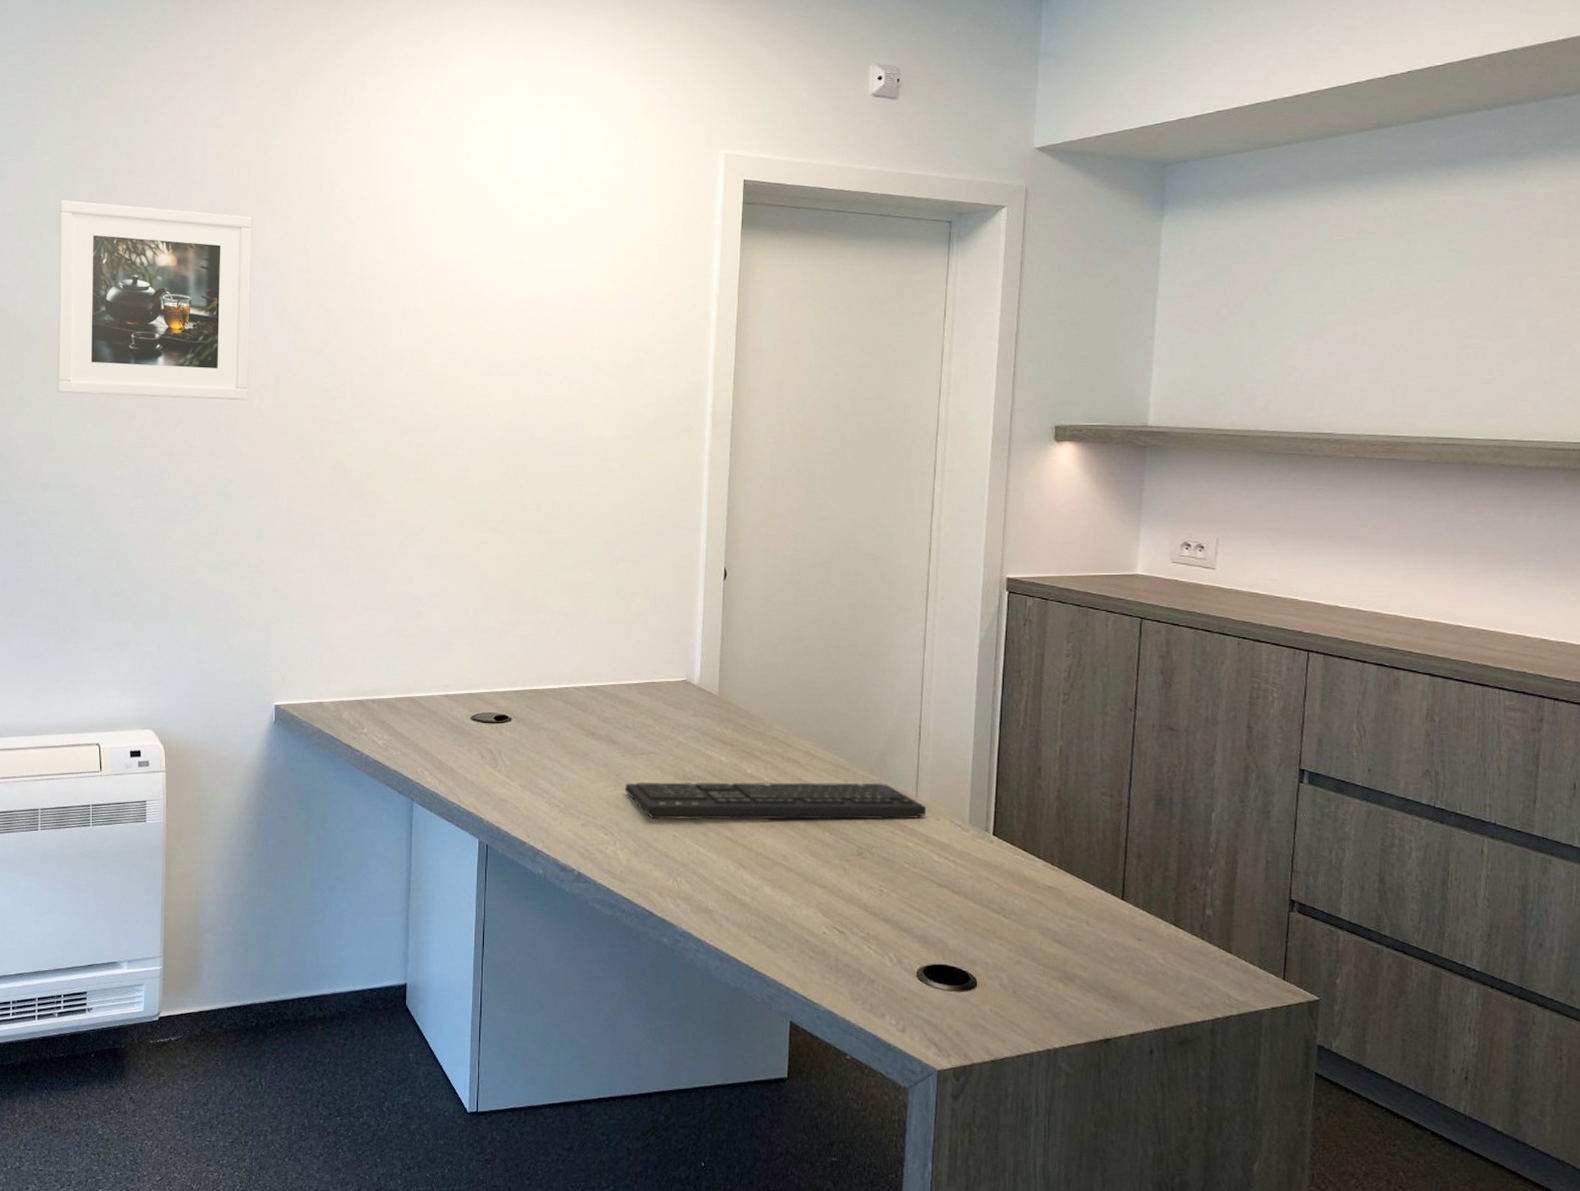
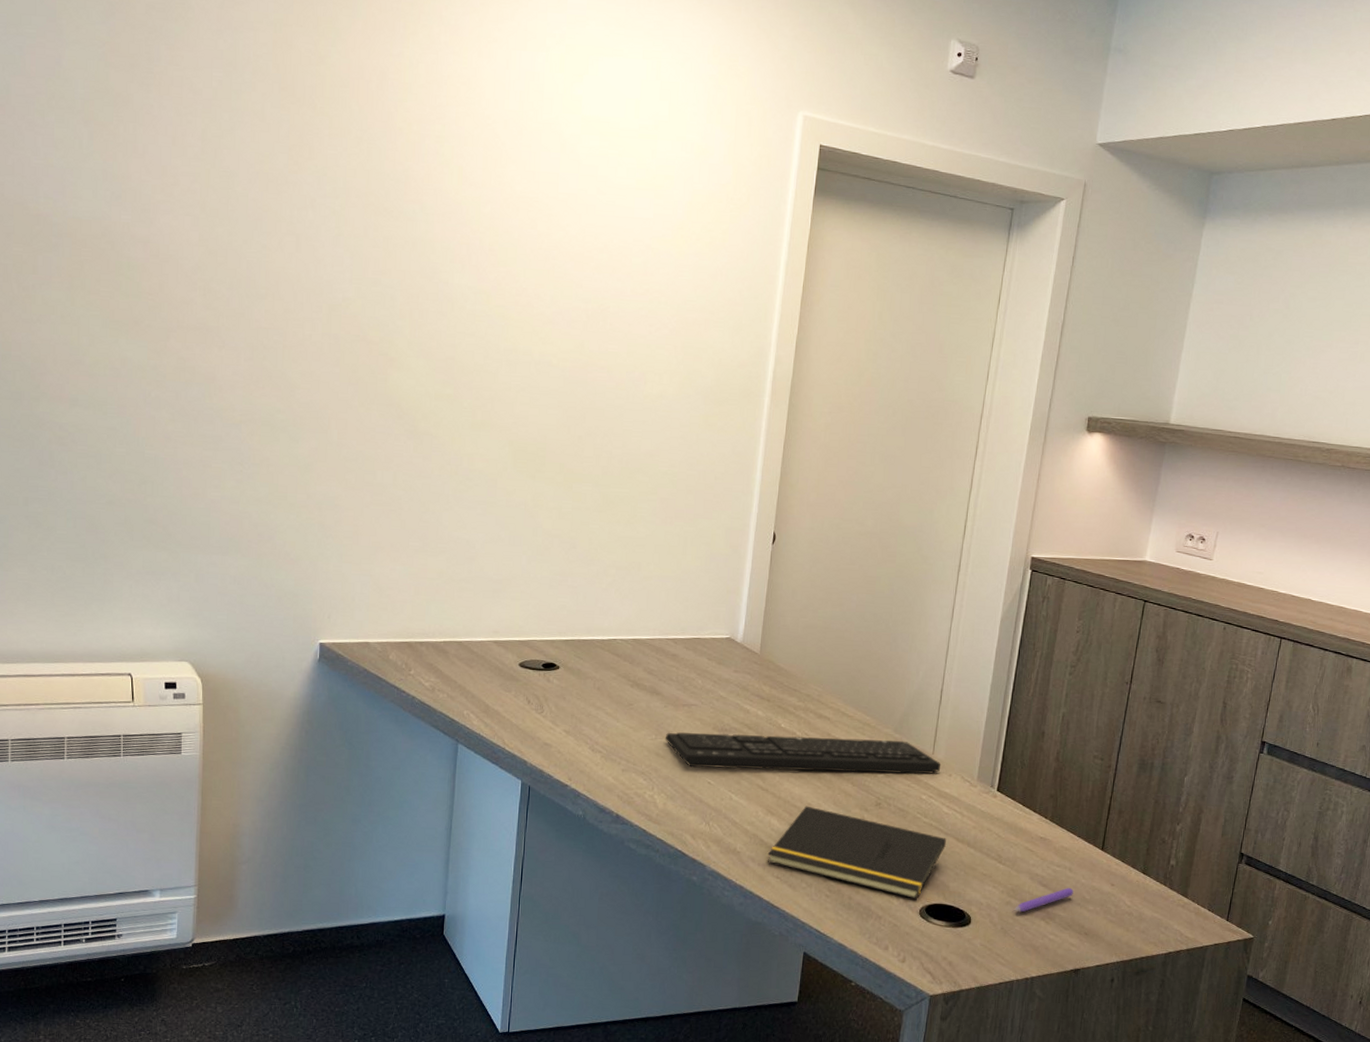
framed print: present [57,200,252,401] -> none [86,87,308,327]
notepad: none [743,857,941,960] -> present [768,806,947,899]
pen: none [1025,943,1095,972] -> present [1013,887,1075,912]

